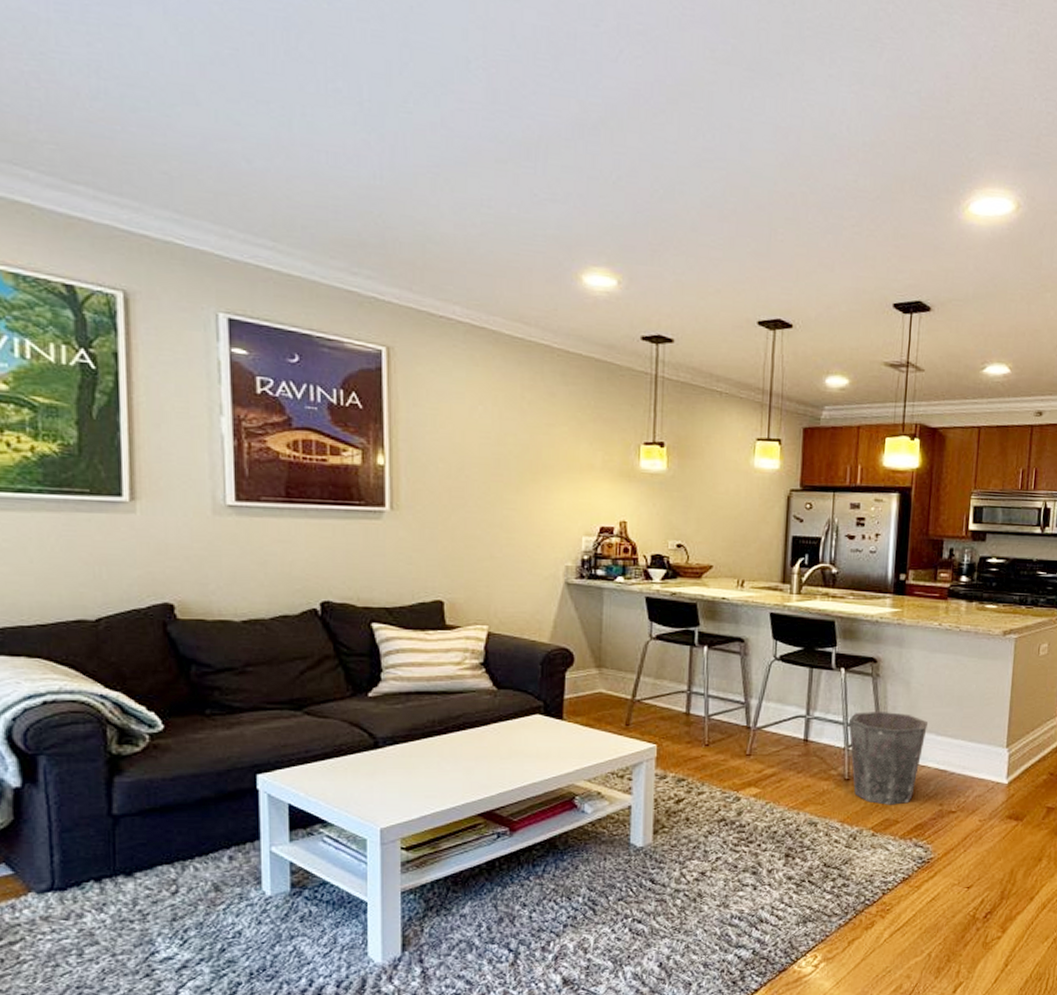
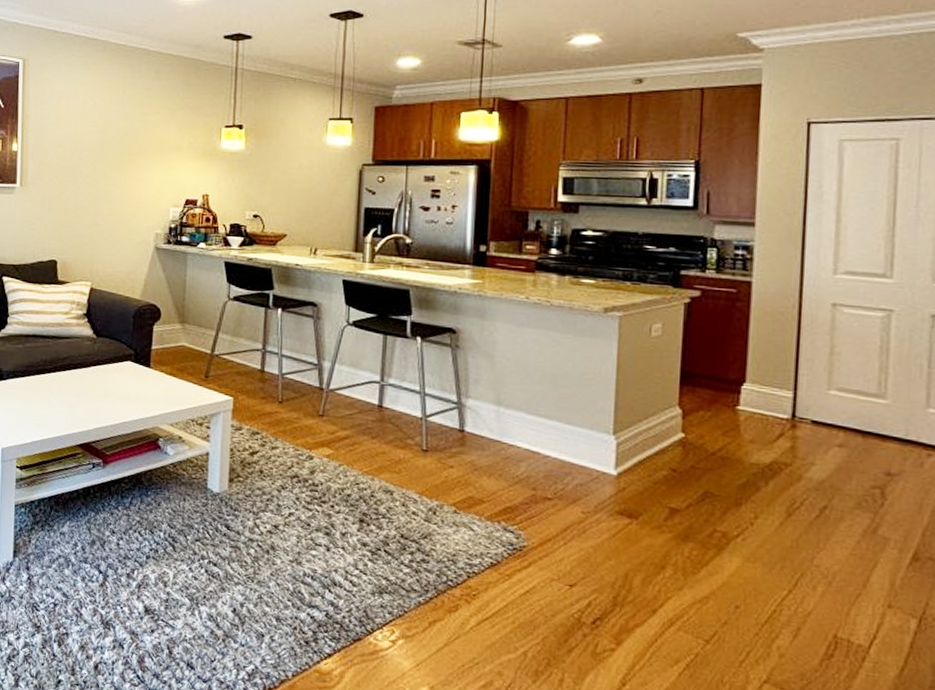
waste bin: present [848,710,927,805] -> none [425,382,515,483]

